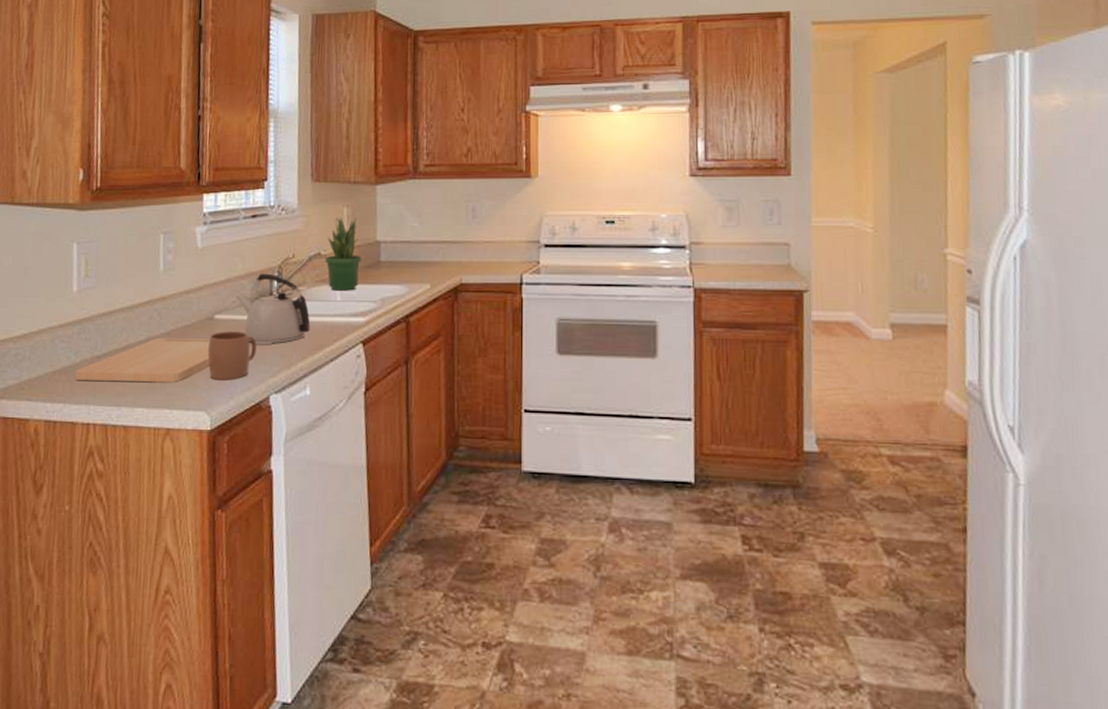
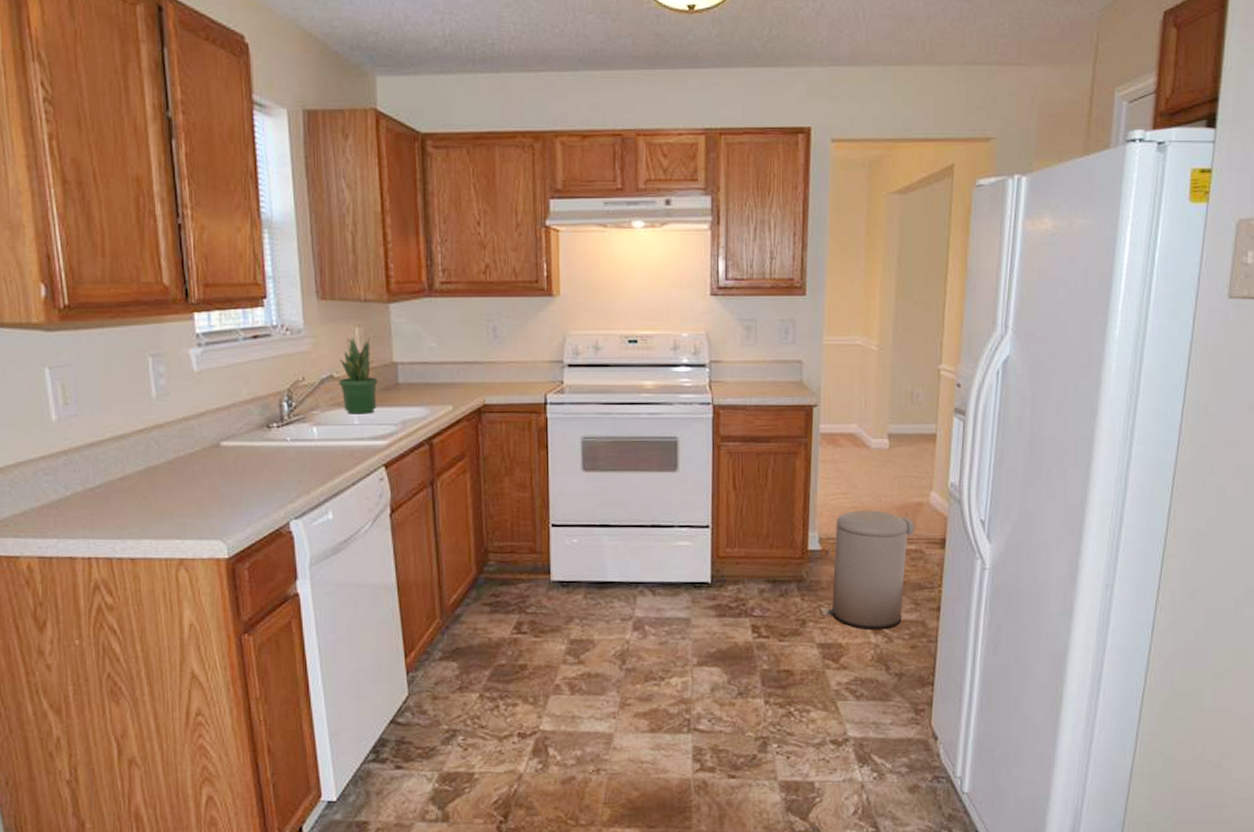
cutting board: present [75,337,210,383] -> none [67,466,221,514]
mug: present [207,331,257,382] -> none [217,458,271,510]
kettle: present [235,273,311,347] -> none [242,397,328,473]
pedal bin: none [819,408,929,552] -> present [819,510,915,630]

